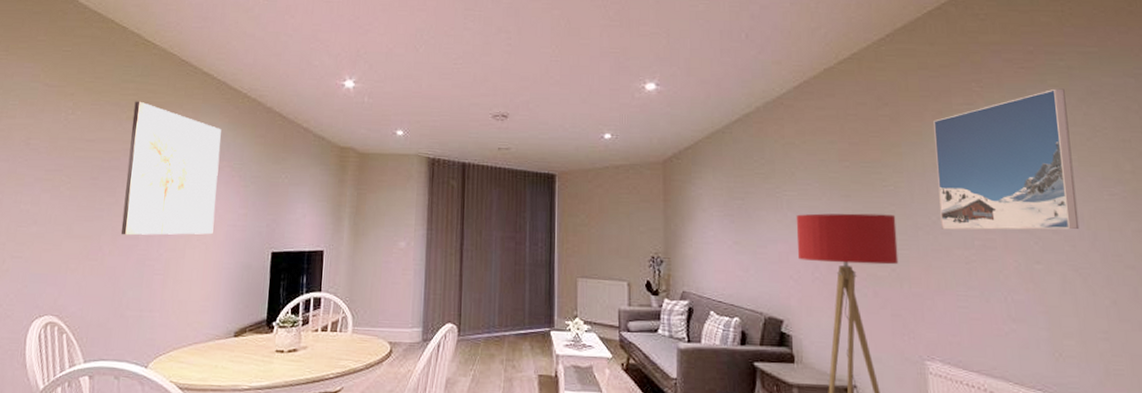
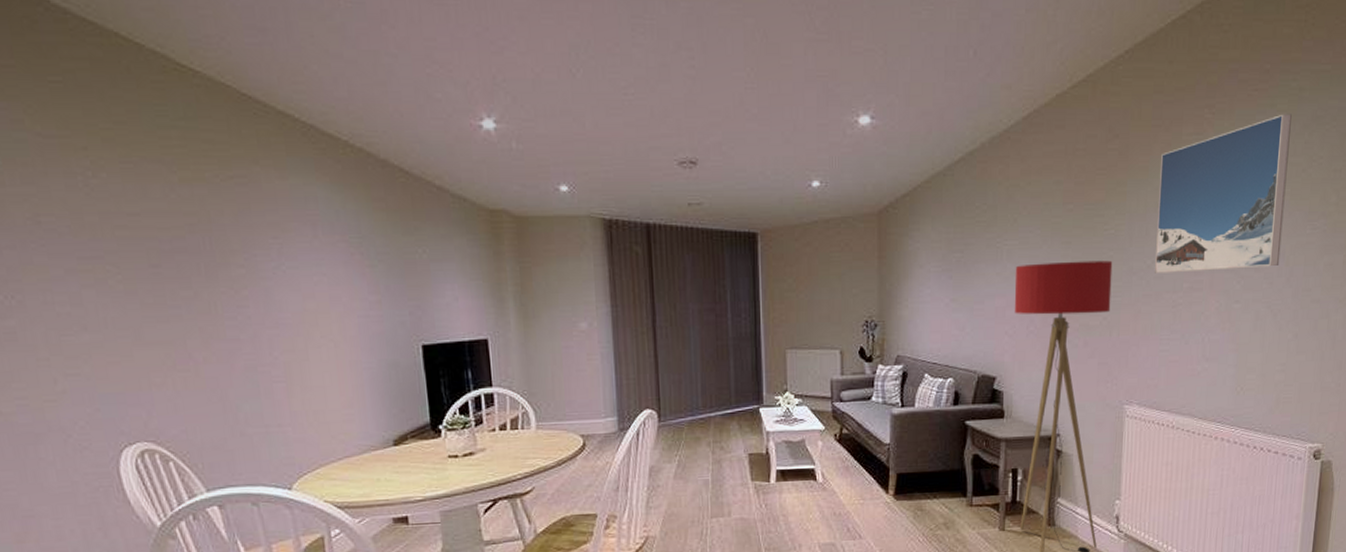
wall art: present [120,101,221,236] -> none [185,155,340,338]

